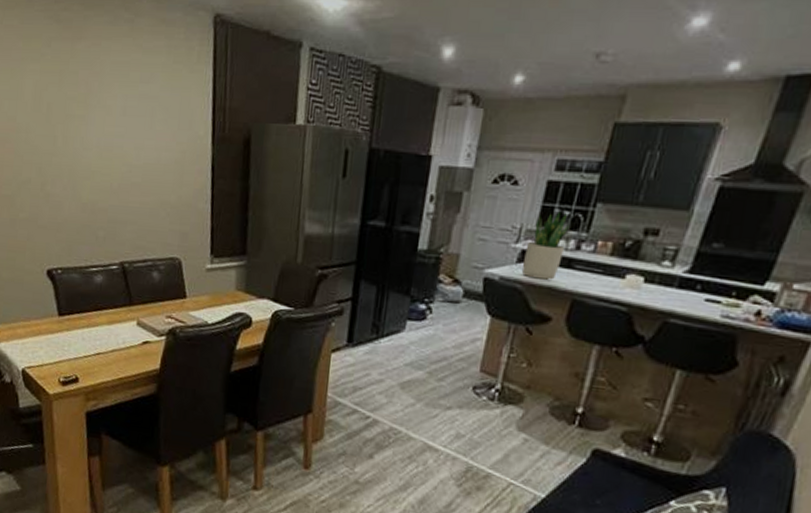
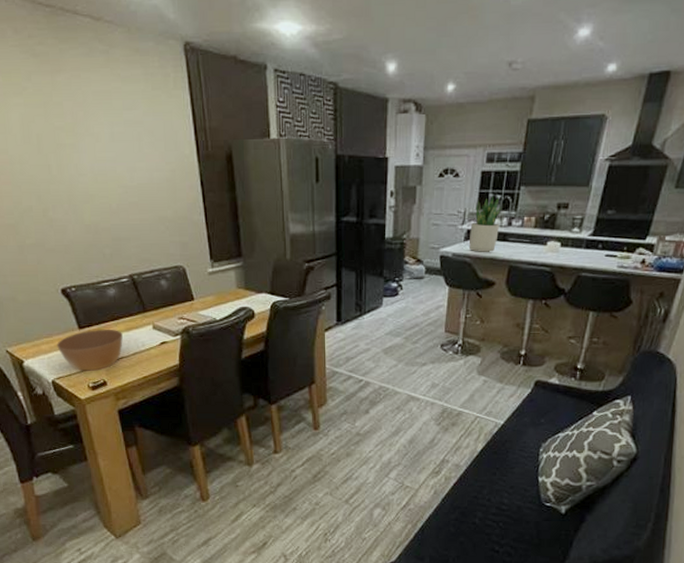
bowl: none [33,318,103,364] -> present [57,329,123,371]

